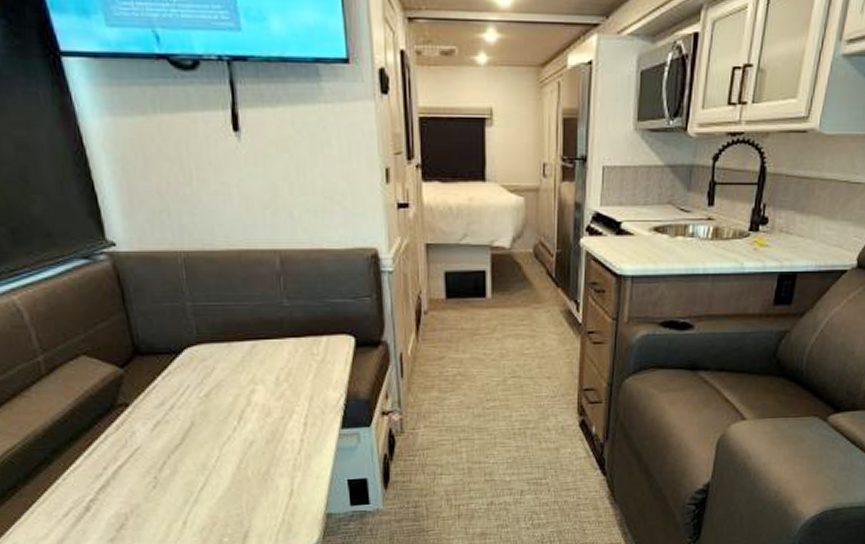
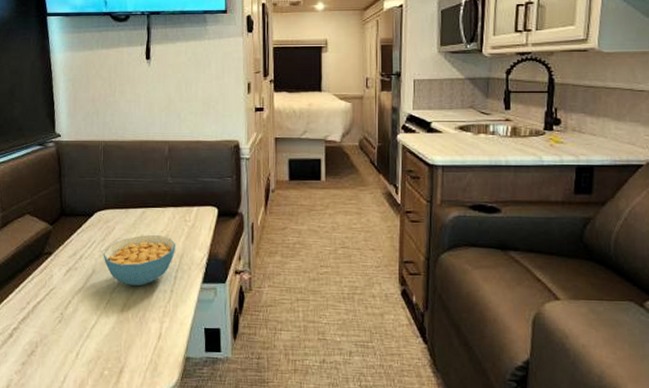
cereal bowl: none [203,373,302,437] -> present [103,234,175,286]

